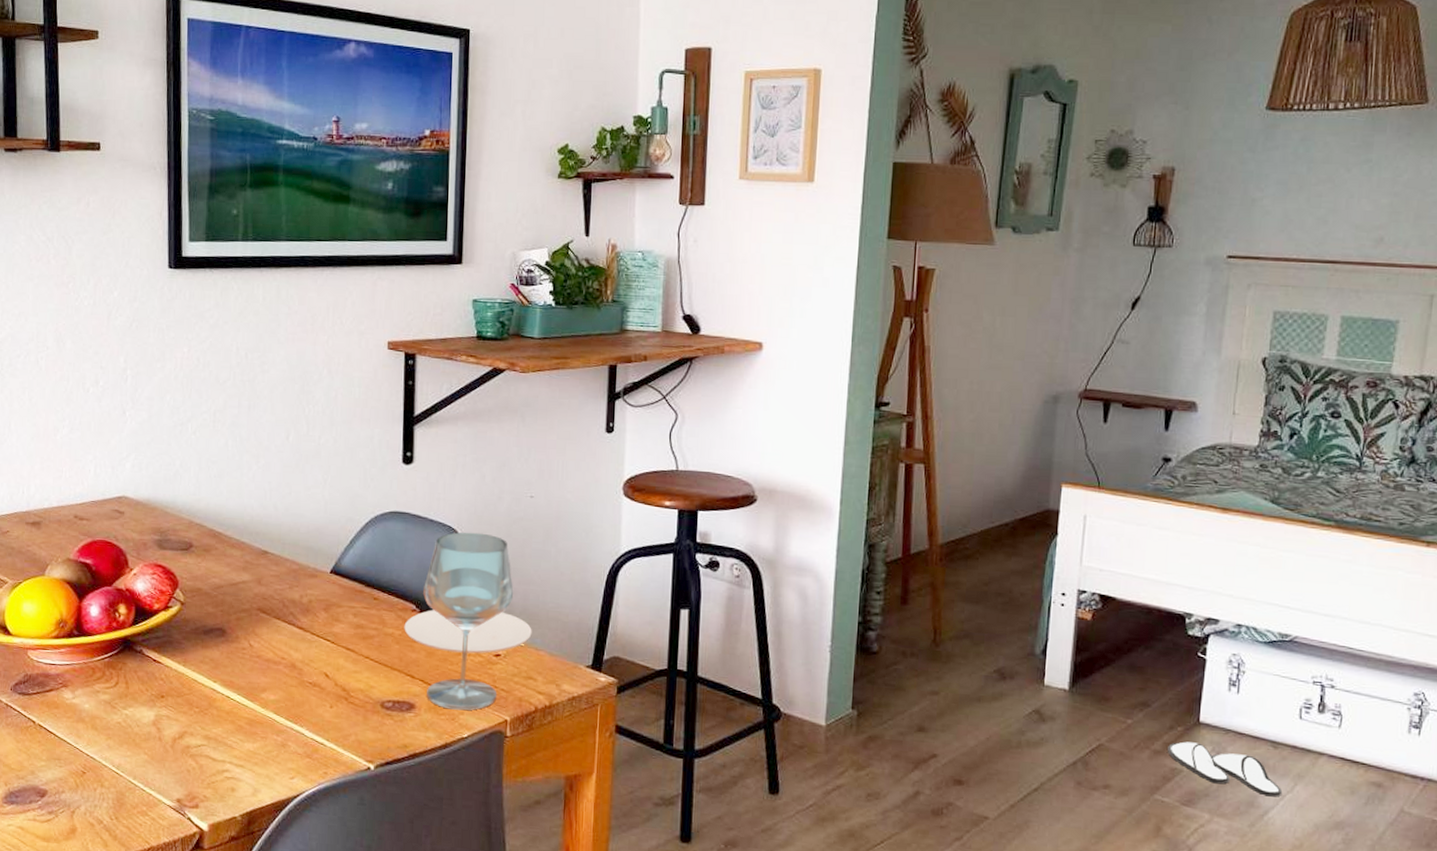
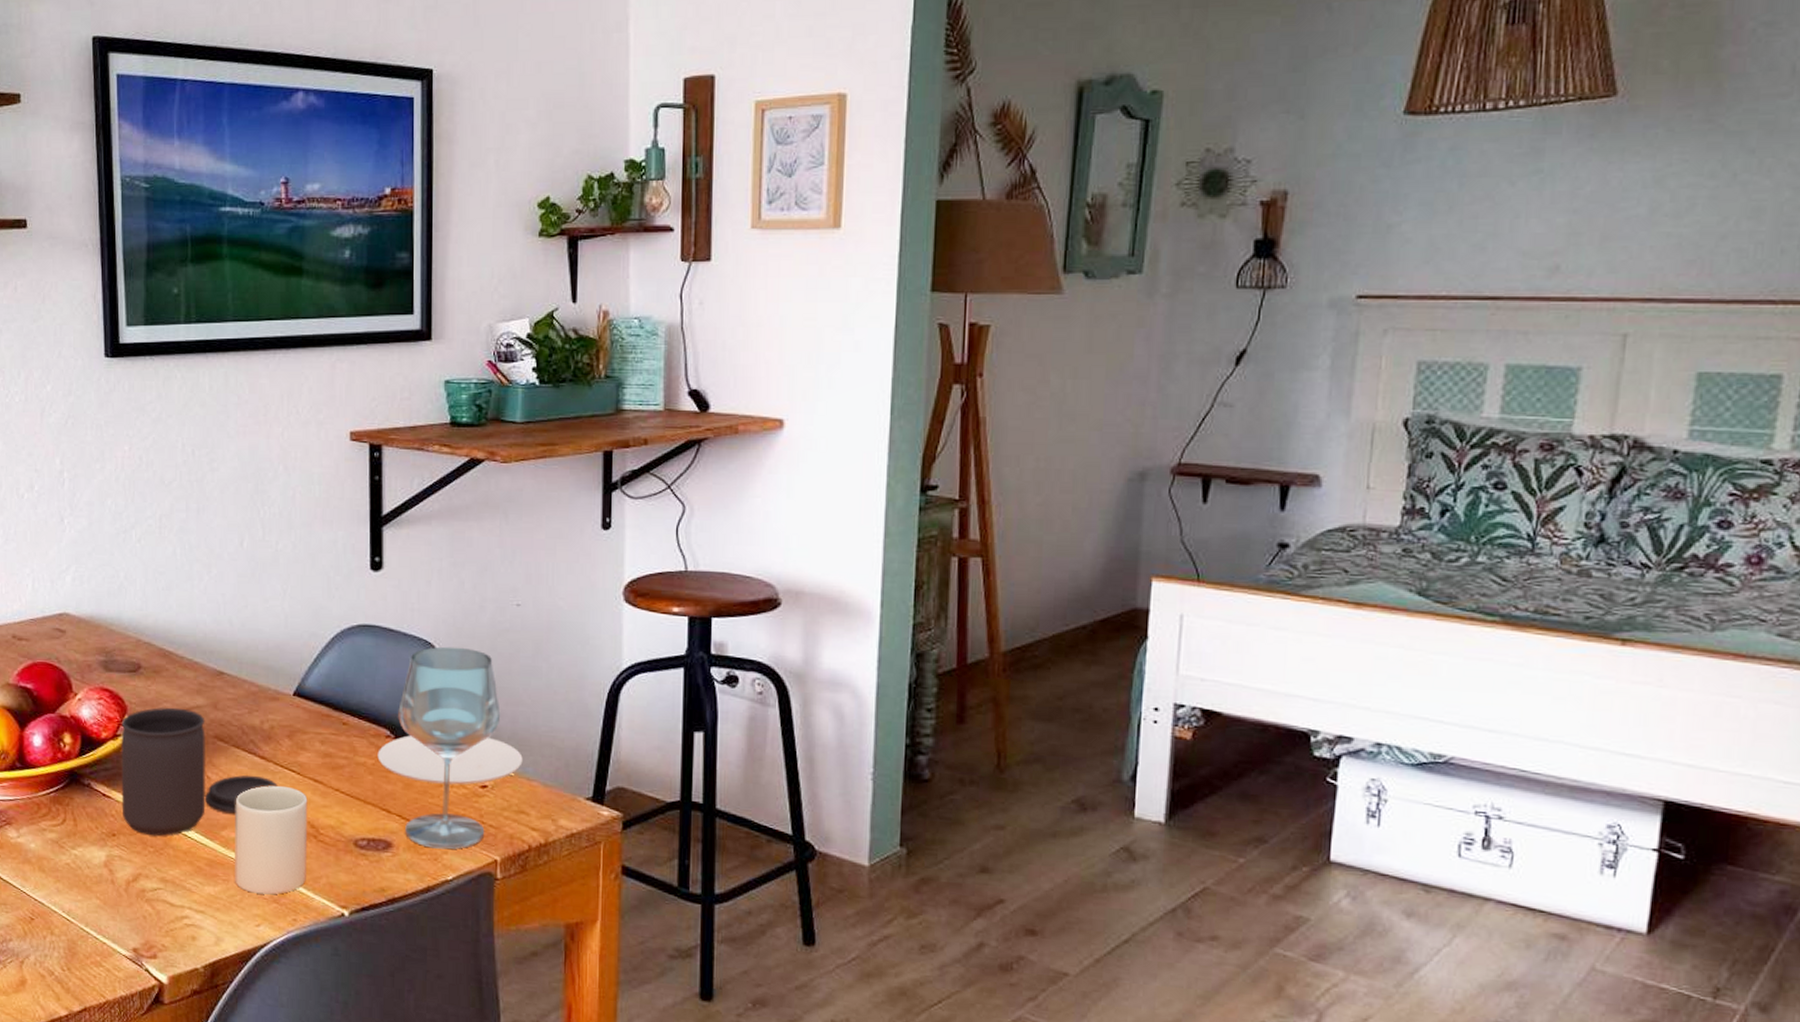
jar: none [170,582,314,698] -> present [121,707,278,836]
mug: none [272,653,340,751] -> present [235,785,308,895]
slippers: present [1168,741,1283,797] -> none [1290,884,1438,952]

